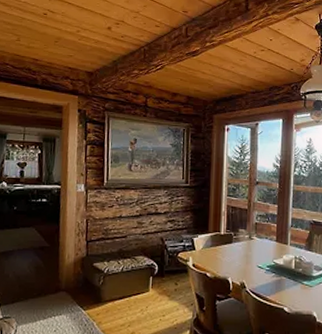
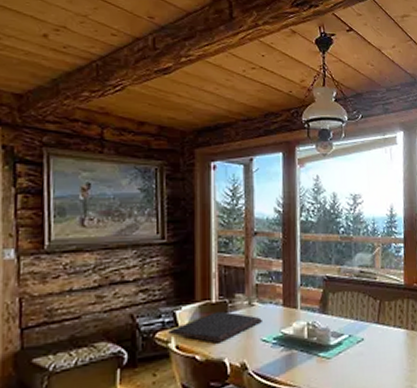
cutting board: none [187,241,260,266] -> present [168,311,264,343]

